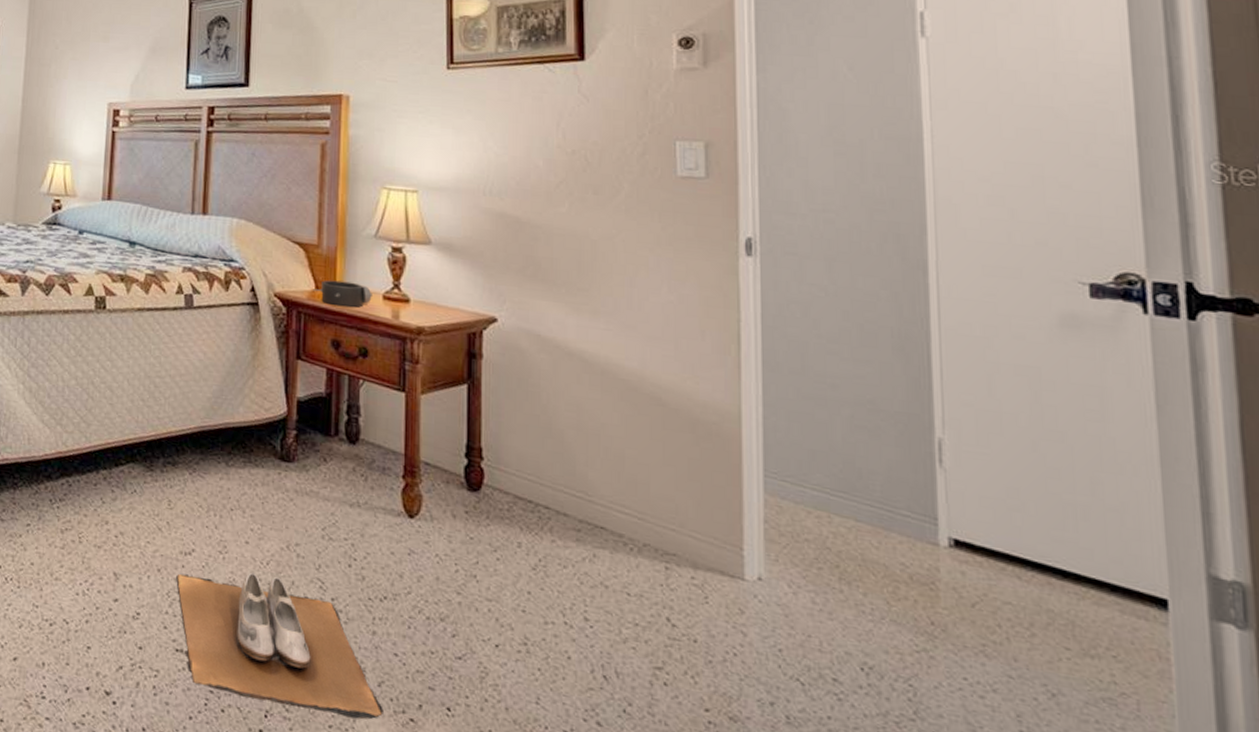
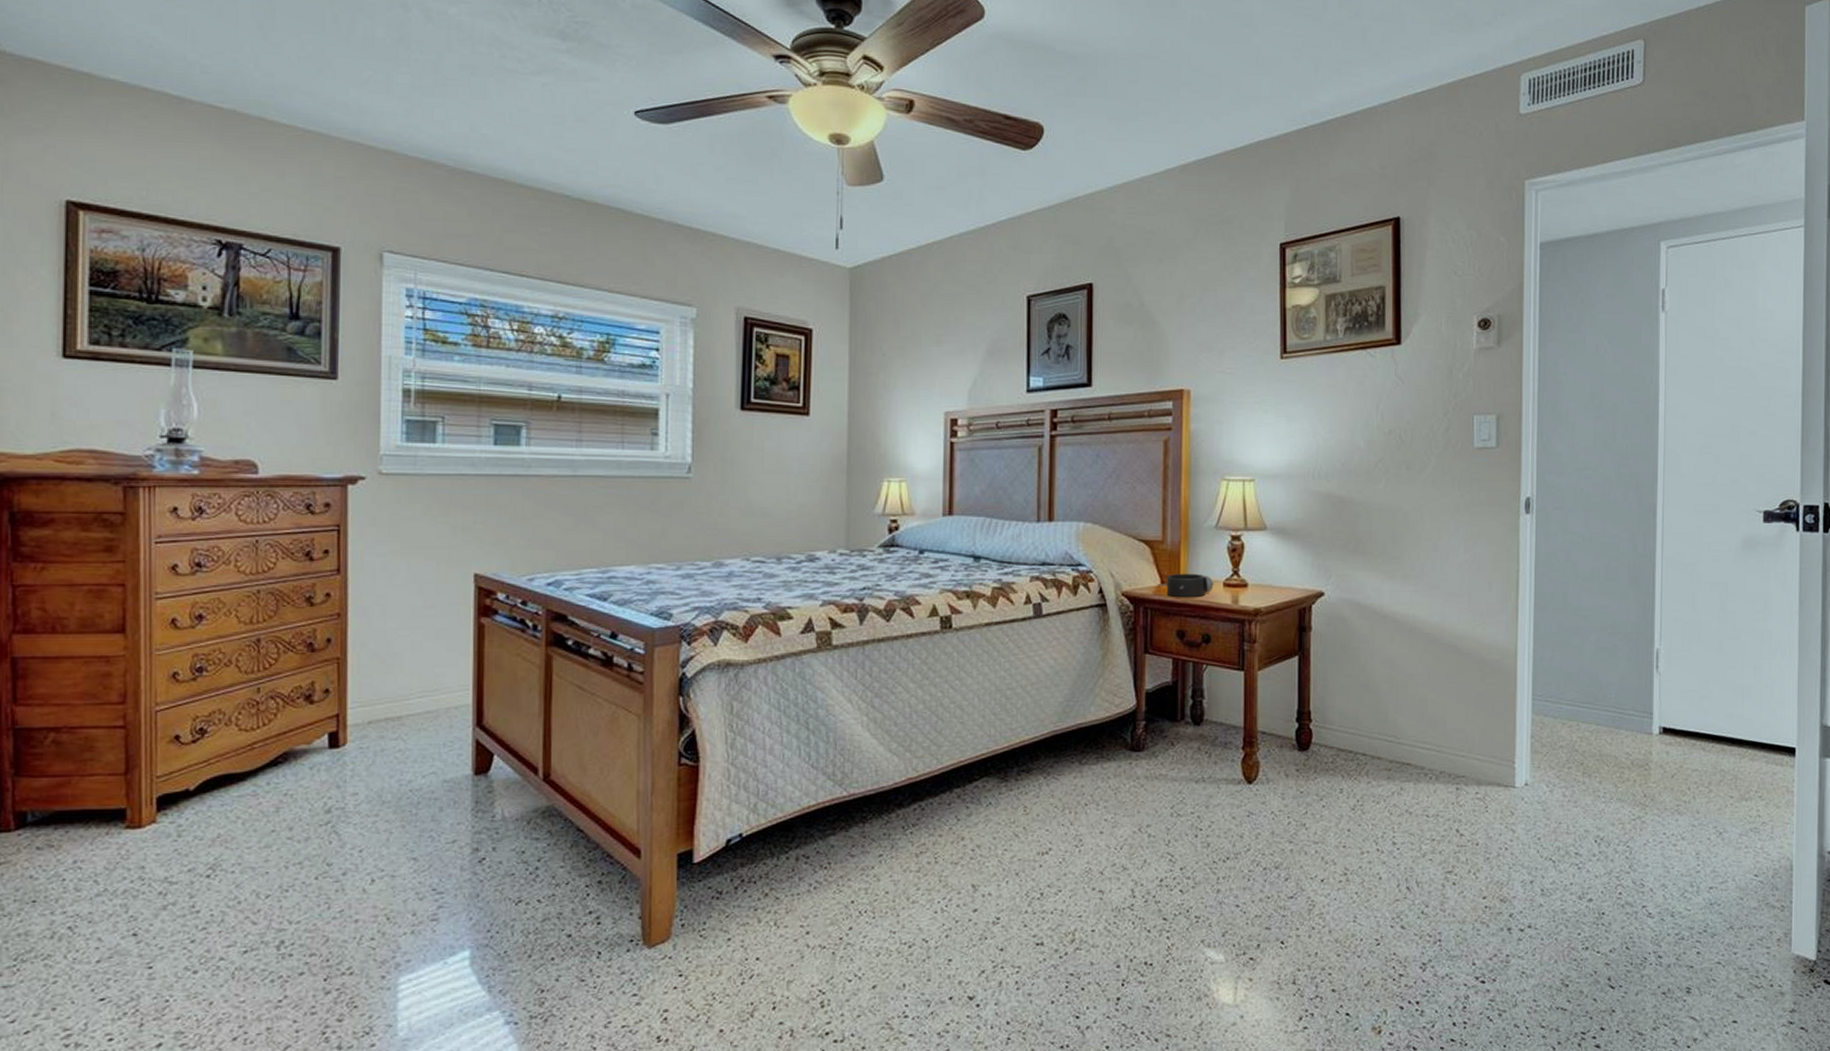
shoe: present [176,572,383,720] -> none [1034,858,1227,972]

